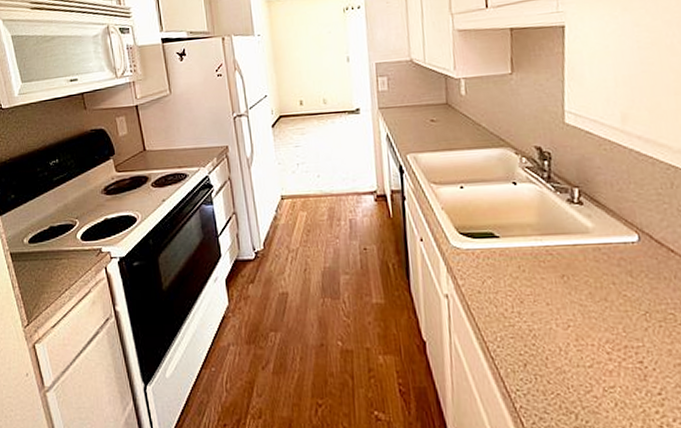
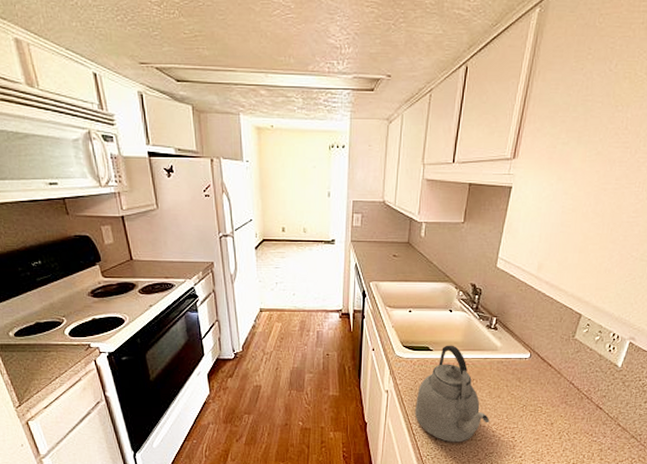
kettle: none [487,228,600,371] -> present [415,345,490,443]

